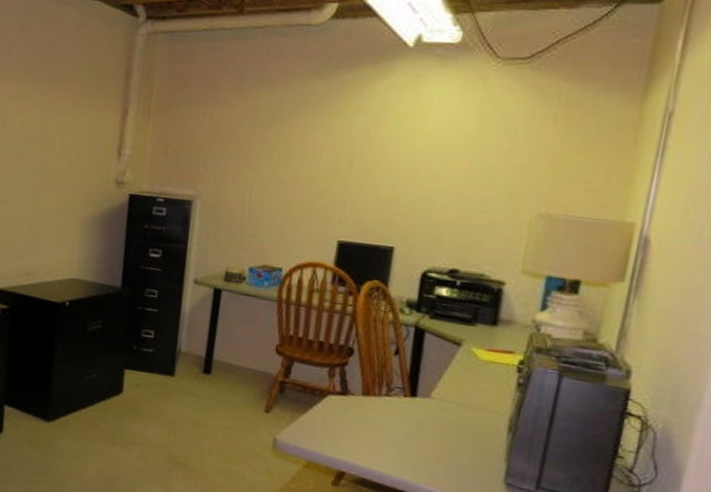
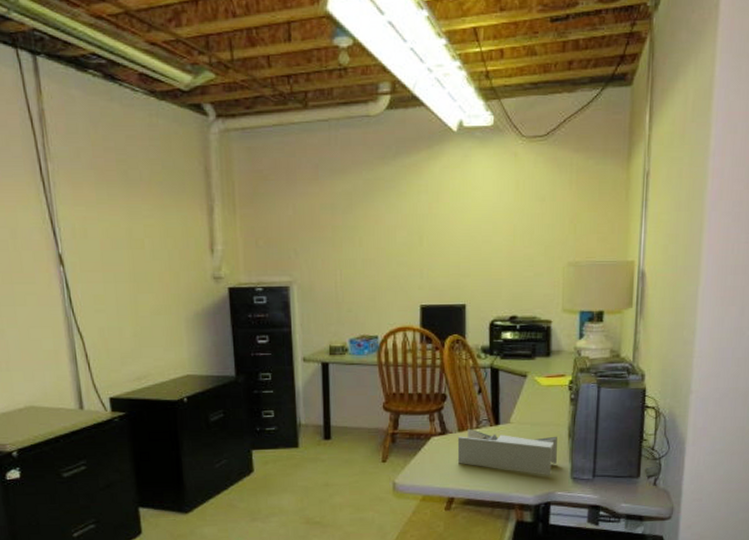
desk organizer: none [356,393,493,473] -> present [457,428,557,475]

